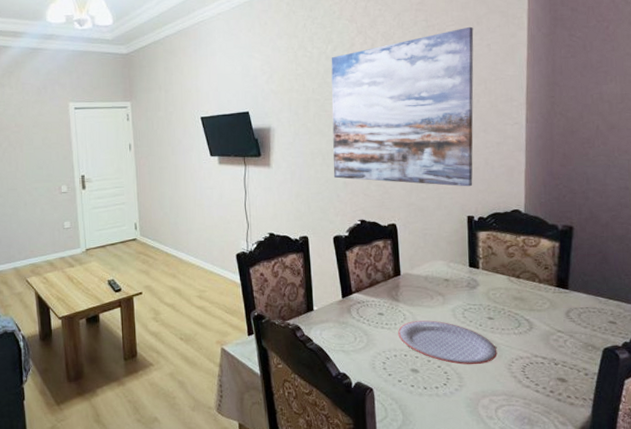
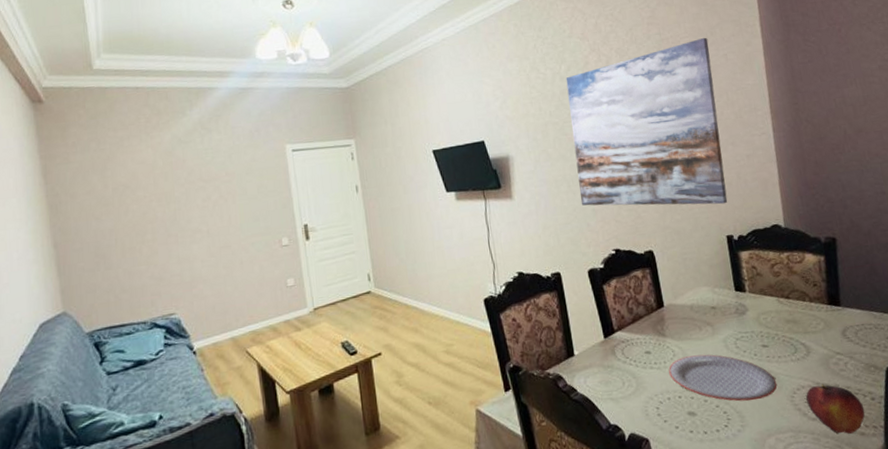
fruit: none [523,357,577,403] -> present [806,384,865,434]

